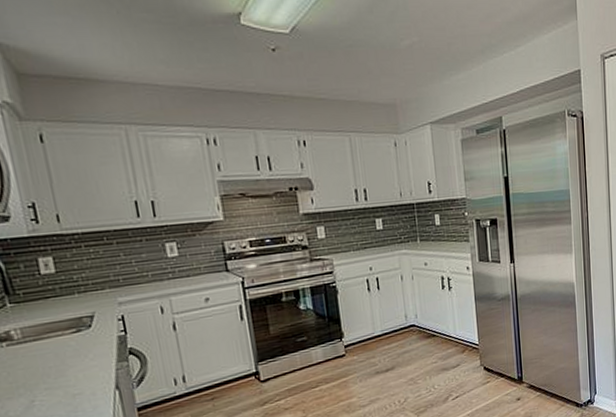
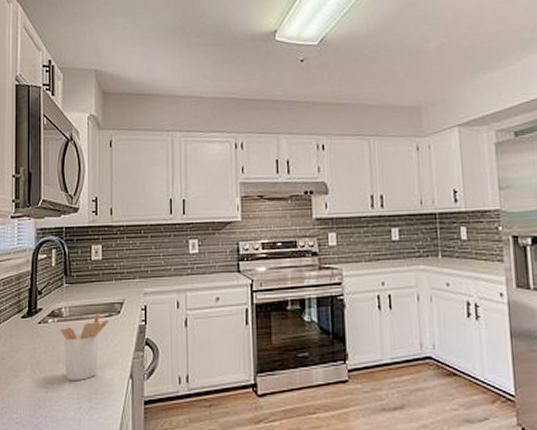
utensil holder: none [13,330,79,404] -> present [60,313,109,380]

